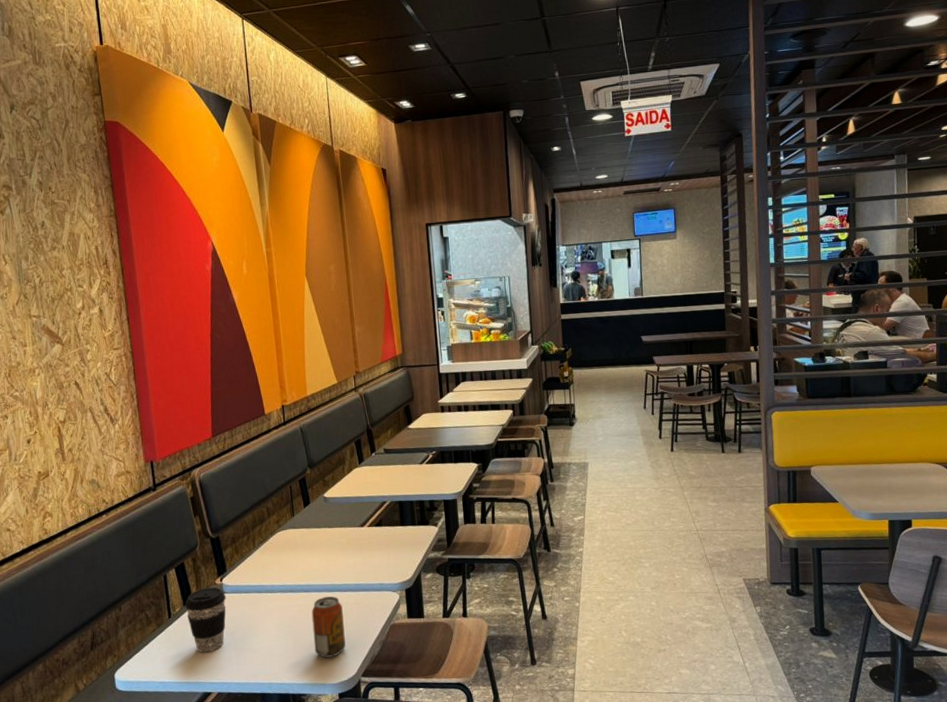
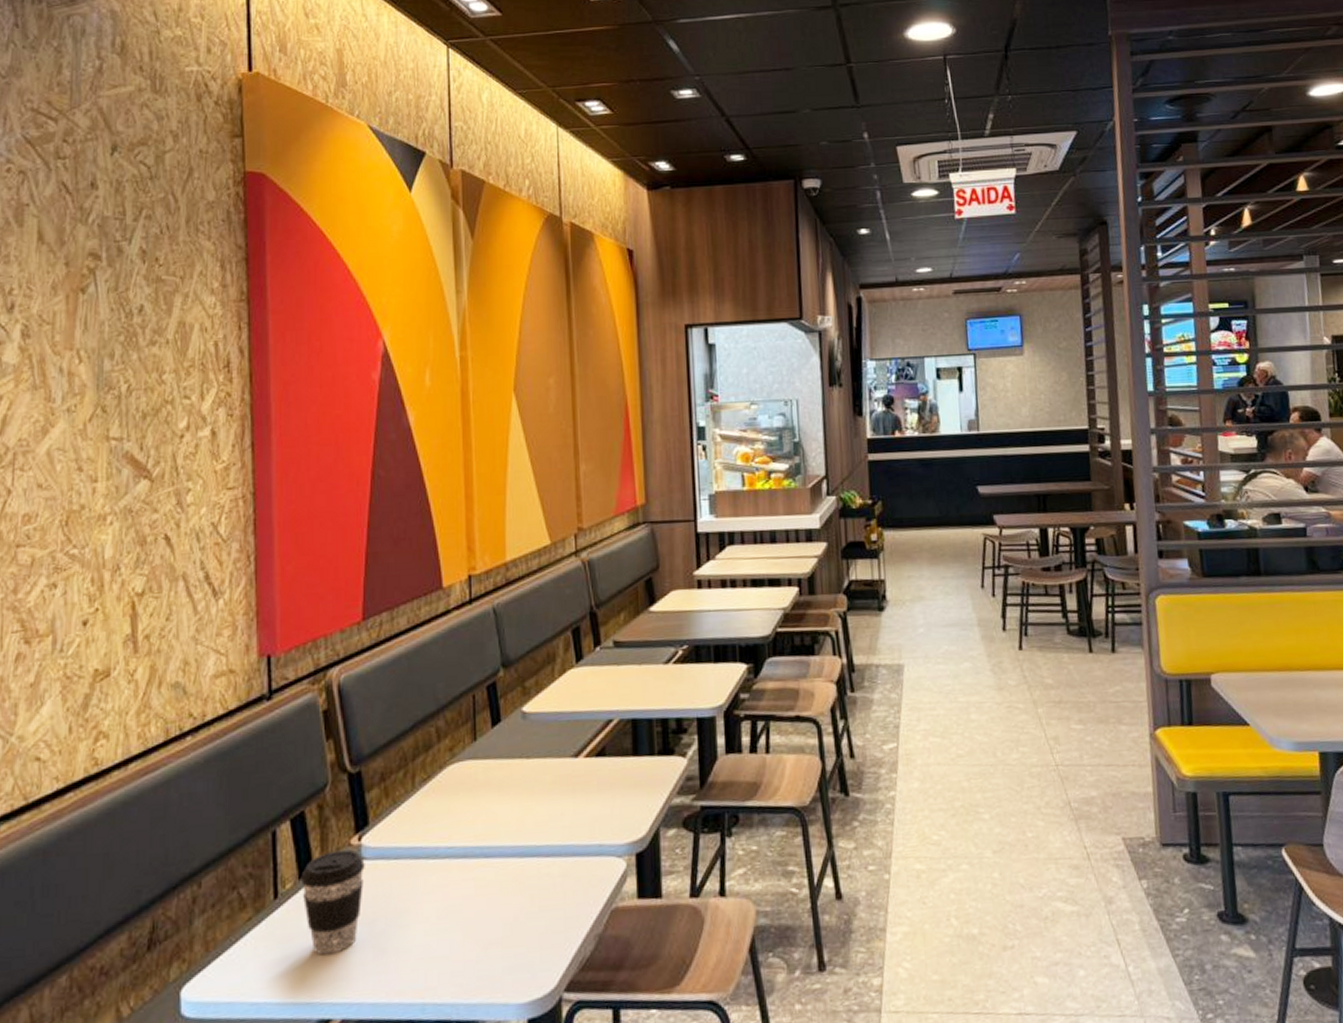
beverage can: present [311,596,346,658] -> none [493,864,542,962]

